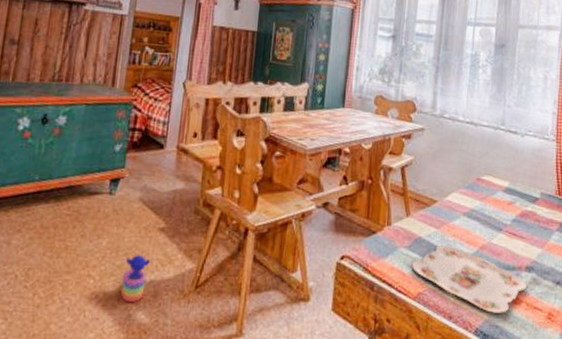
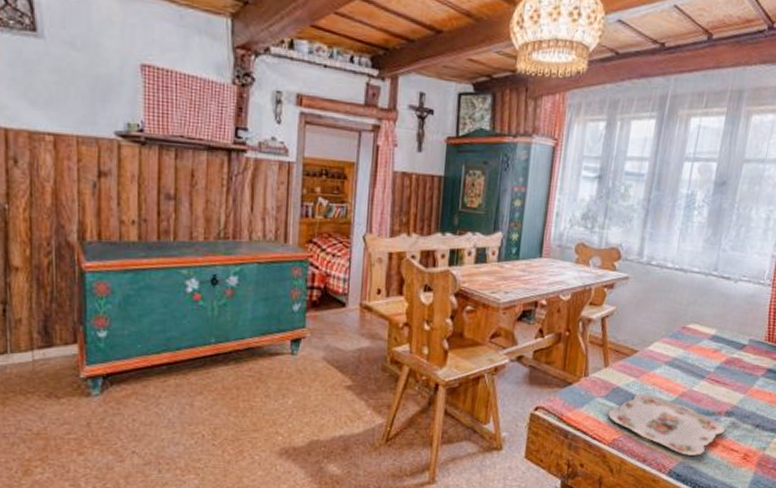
stacking toy: present [121,255,151,303] -> none [311,412,339,457]

